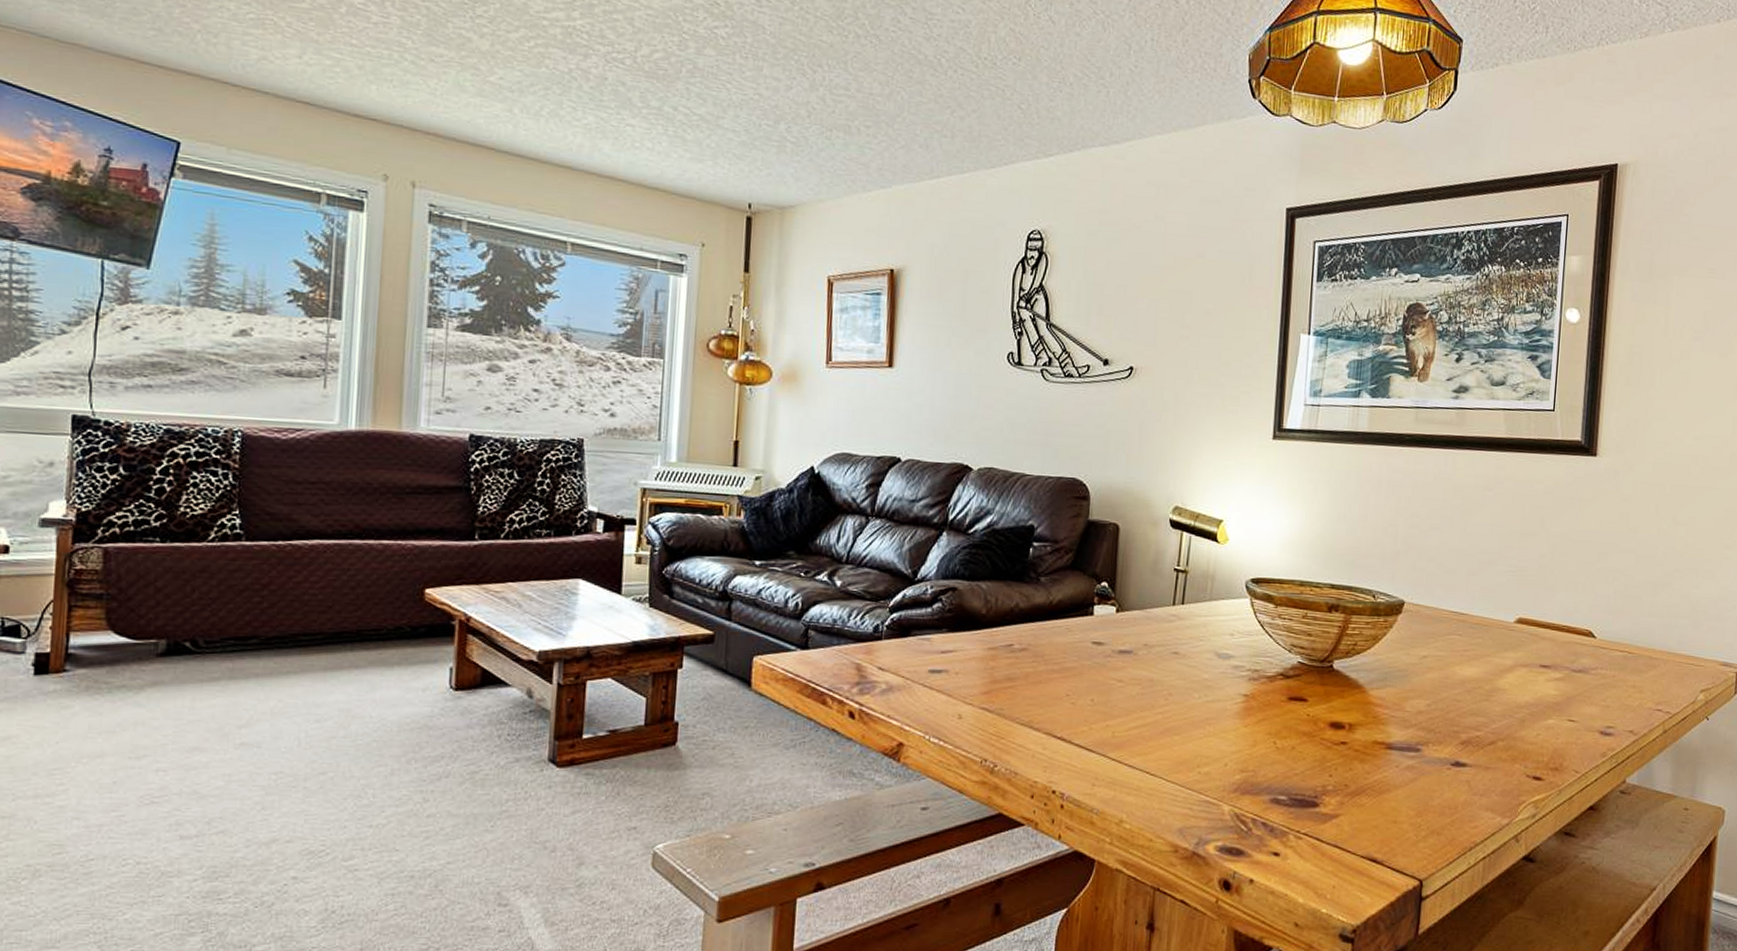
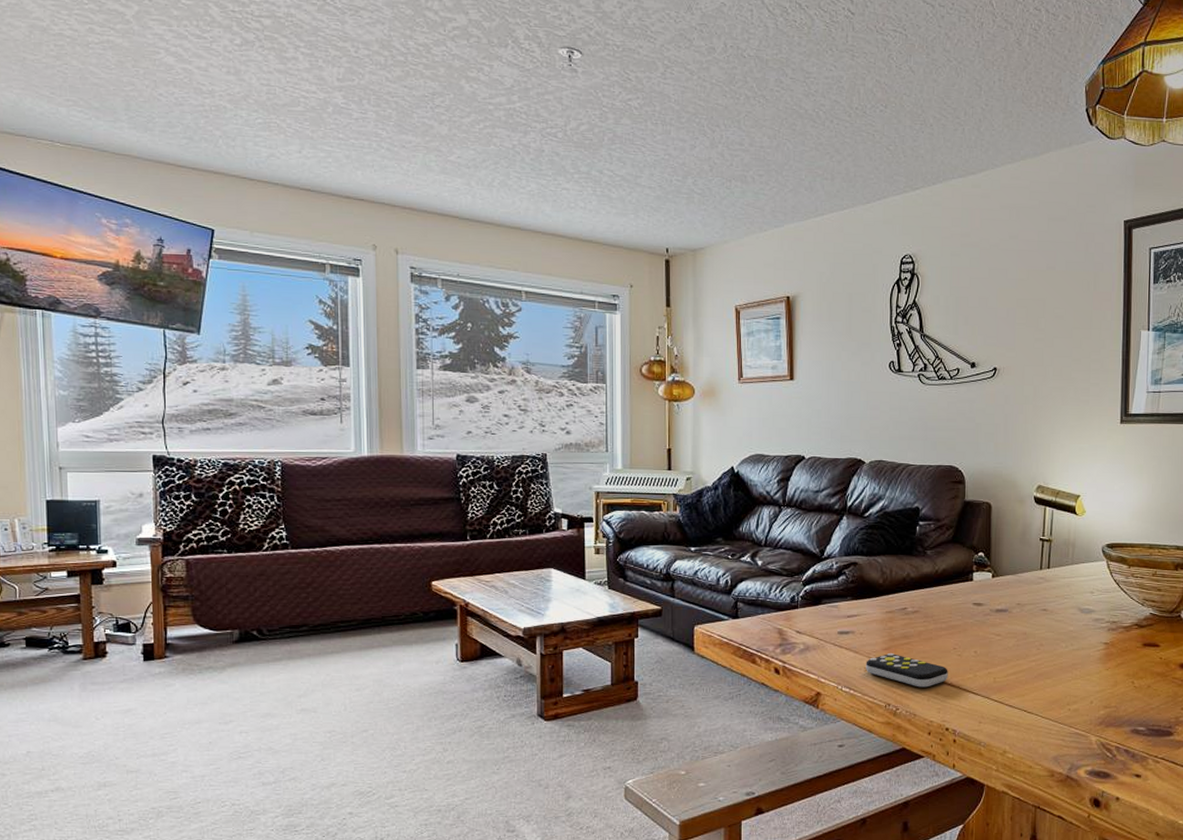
remote control: none [960,697,1059,741] -> present [865,652,948,688]

